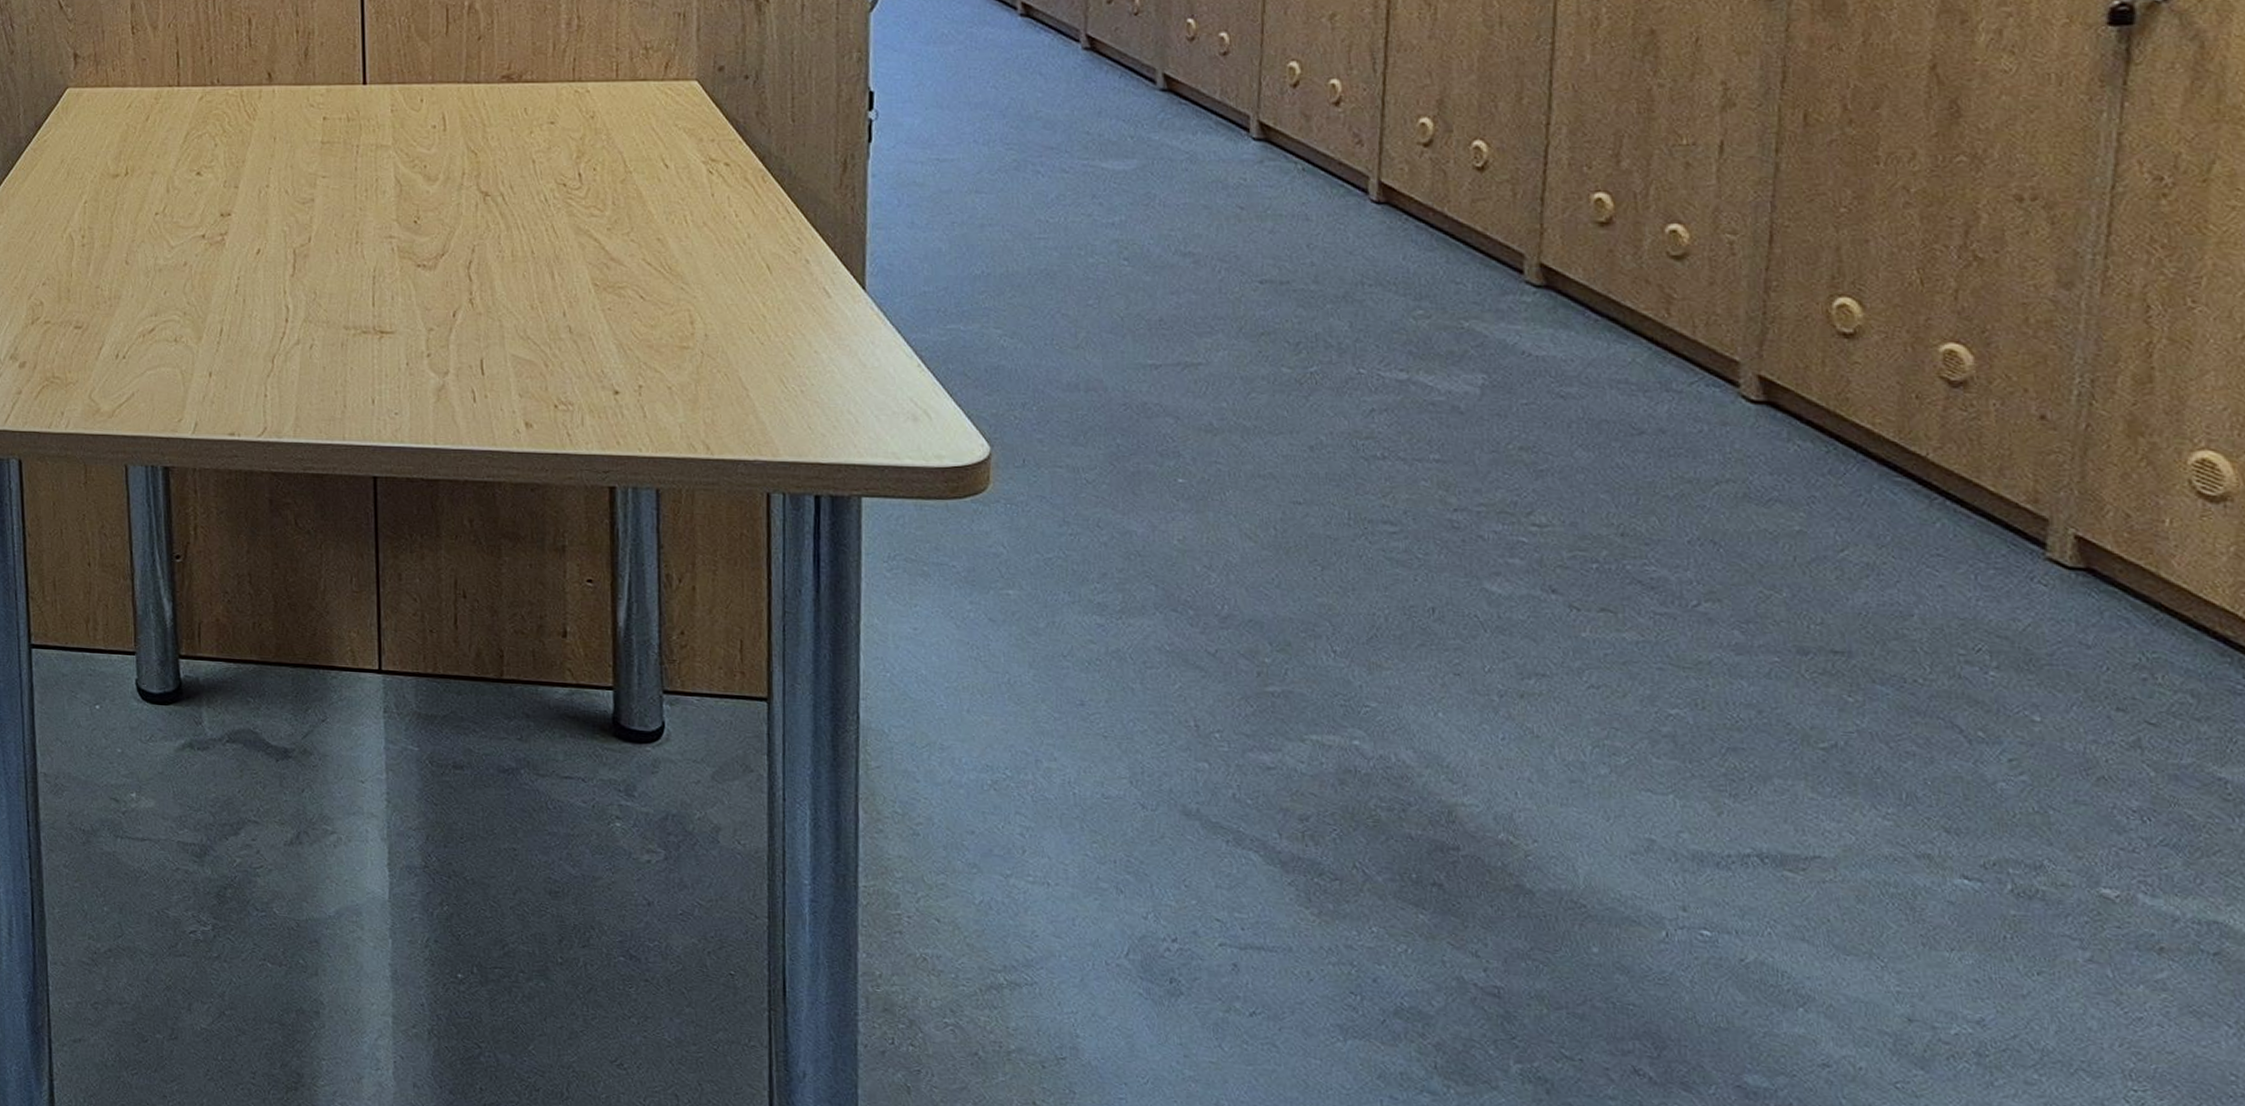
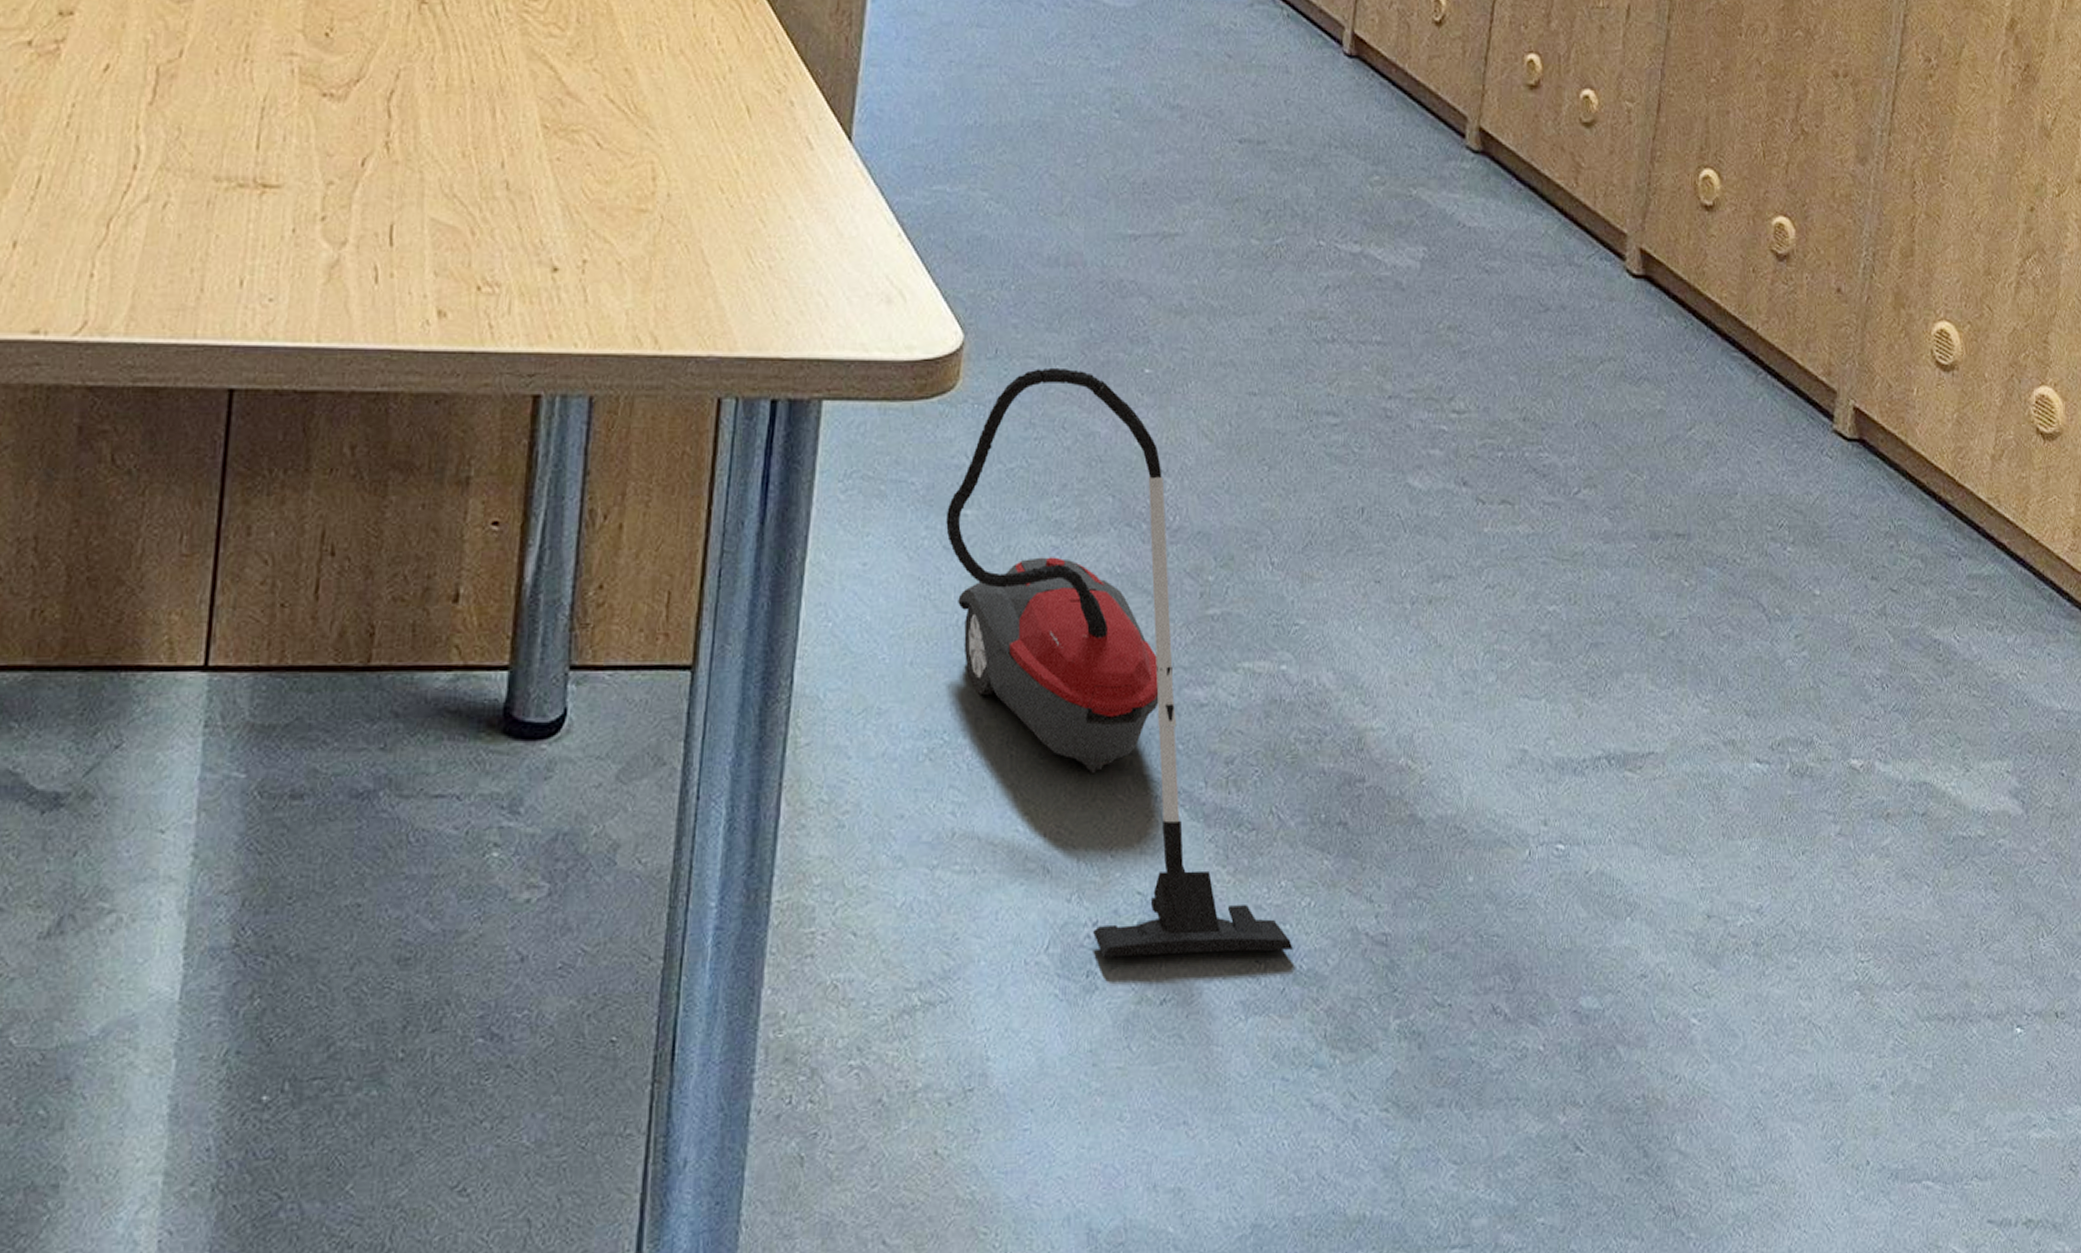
vacuum cleaner: none [989,475,1392,988] -> present [946,367,1294,958]

